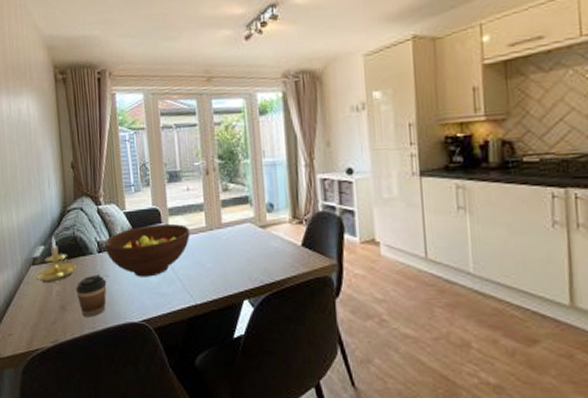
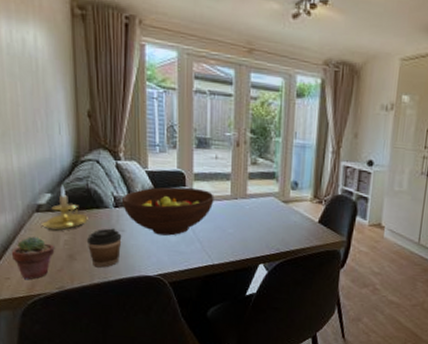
potted succulent: none [12,290,49,335] -> present [11,236,55,280]

